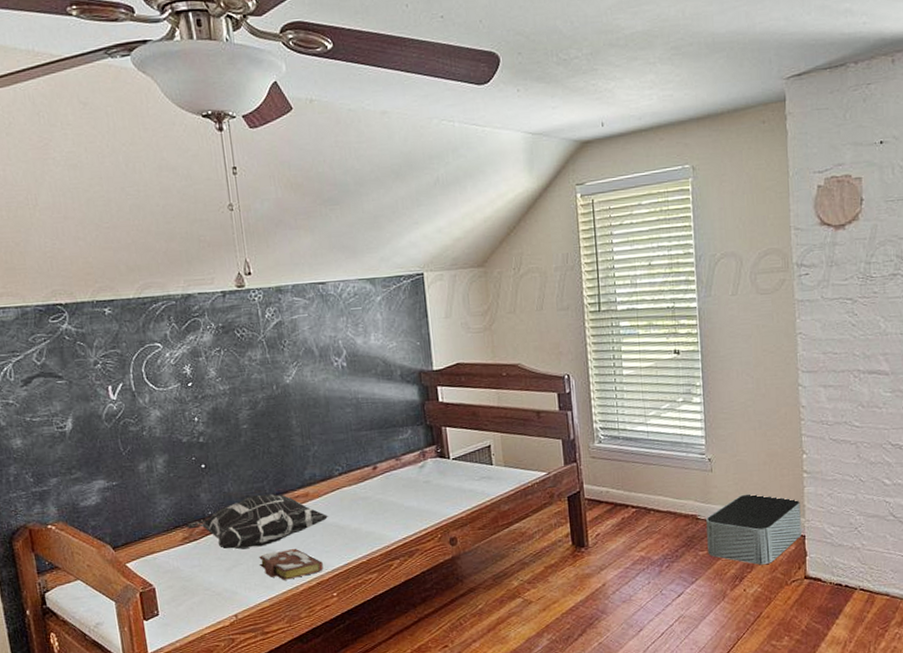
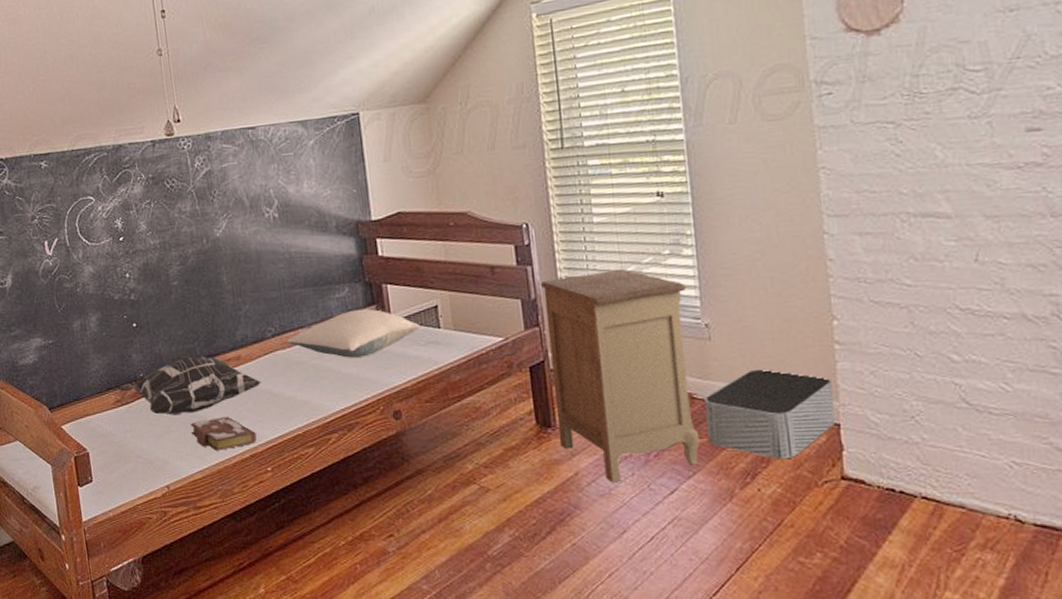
pillow: none [352,448,475,493] -> present [286,308,420,358]
nightstand: none [579,413,701,591] -> present [541,268,700,483]

